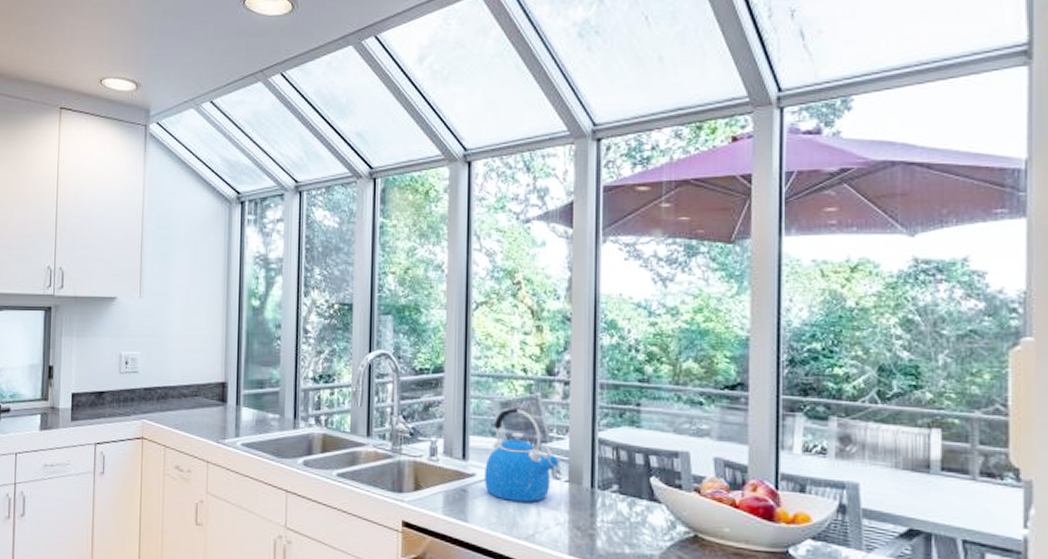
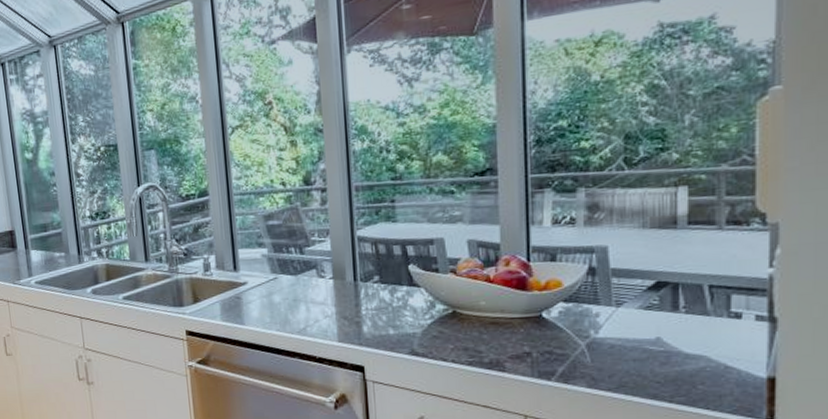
kettle: present [485,407,559,502] -> none [255,218,323,302]

